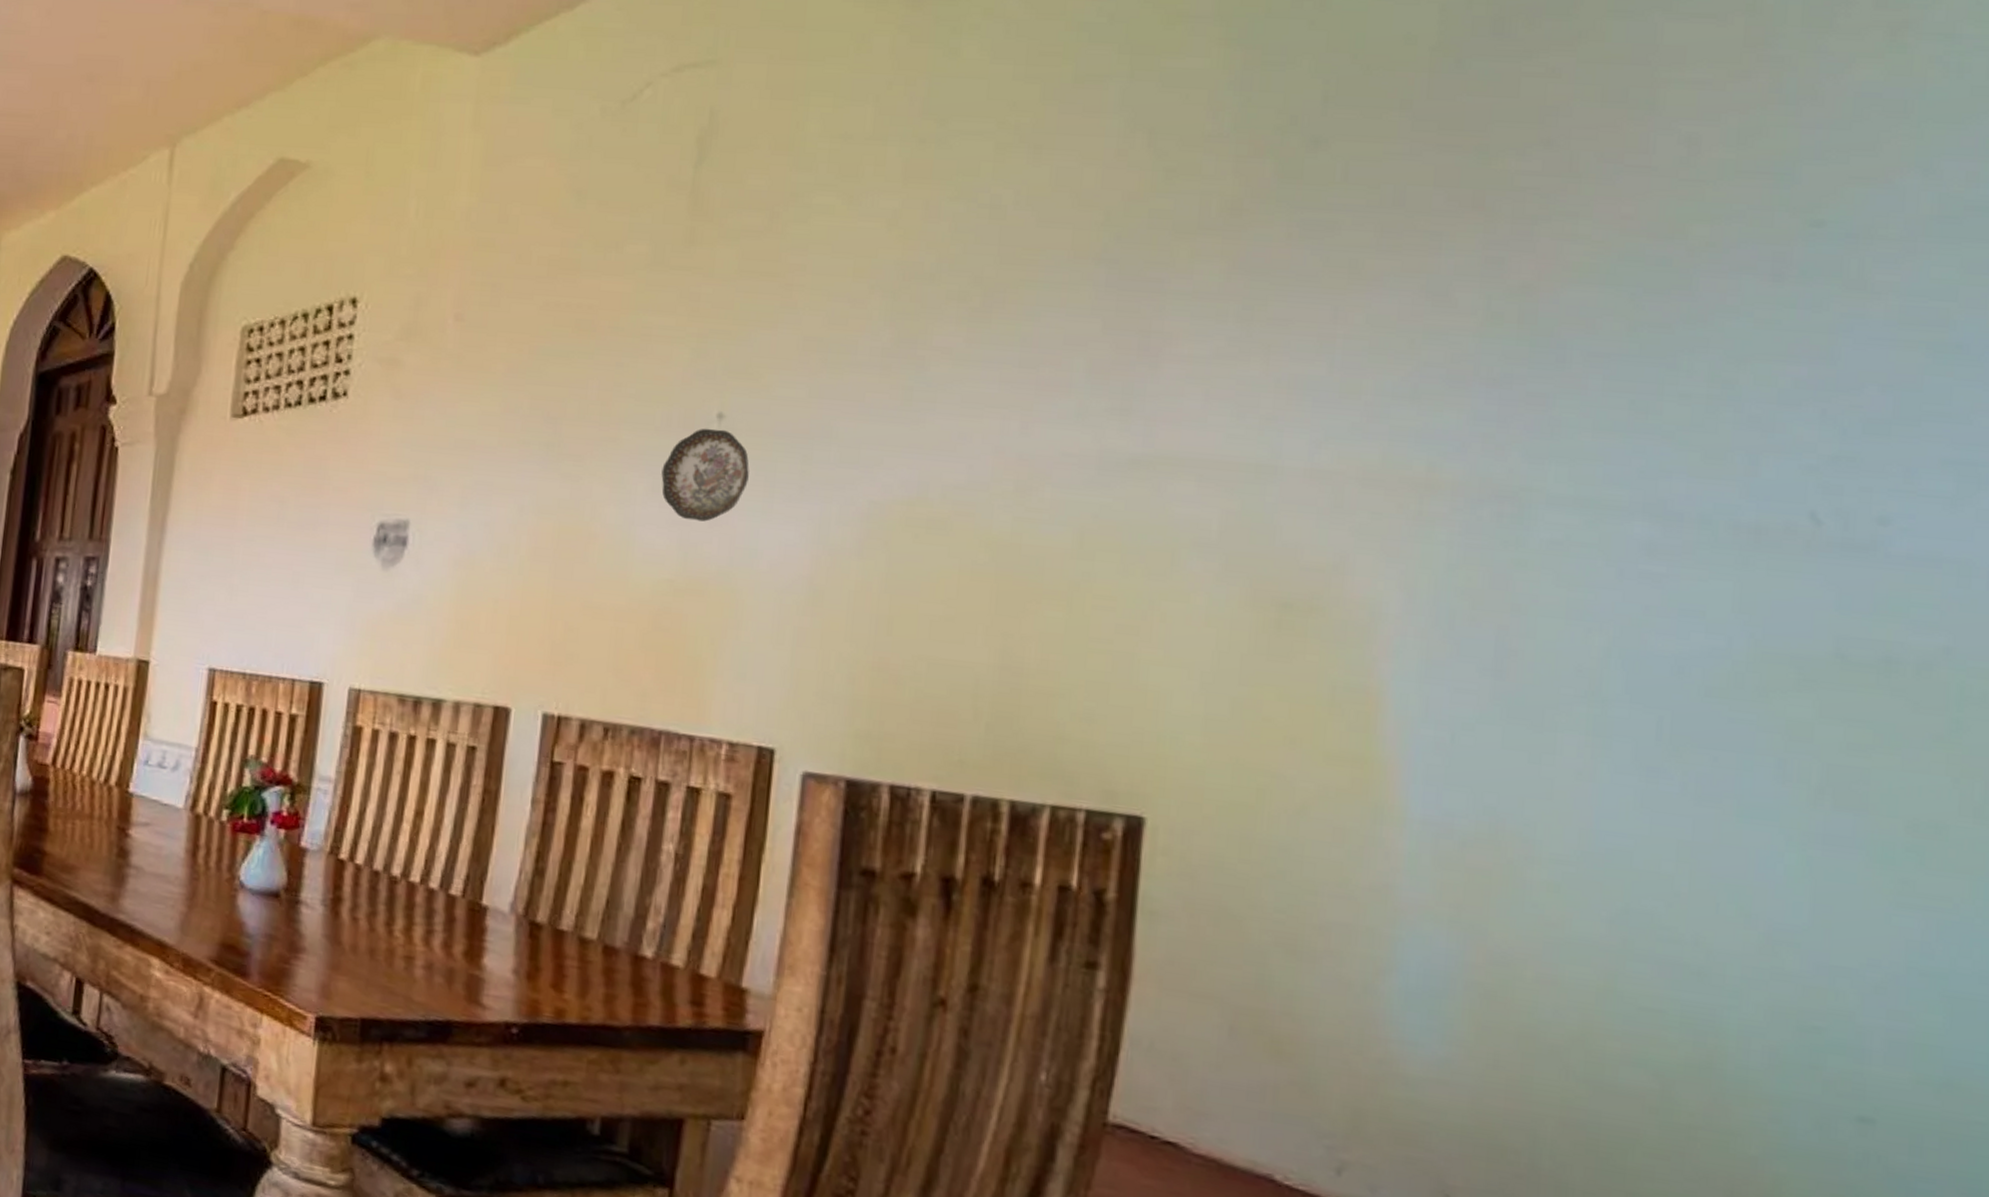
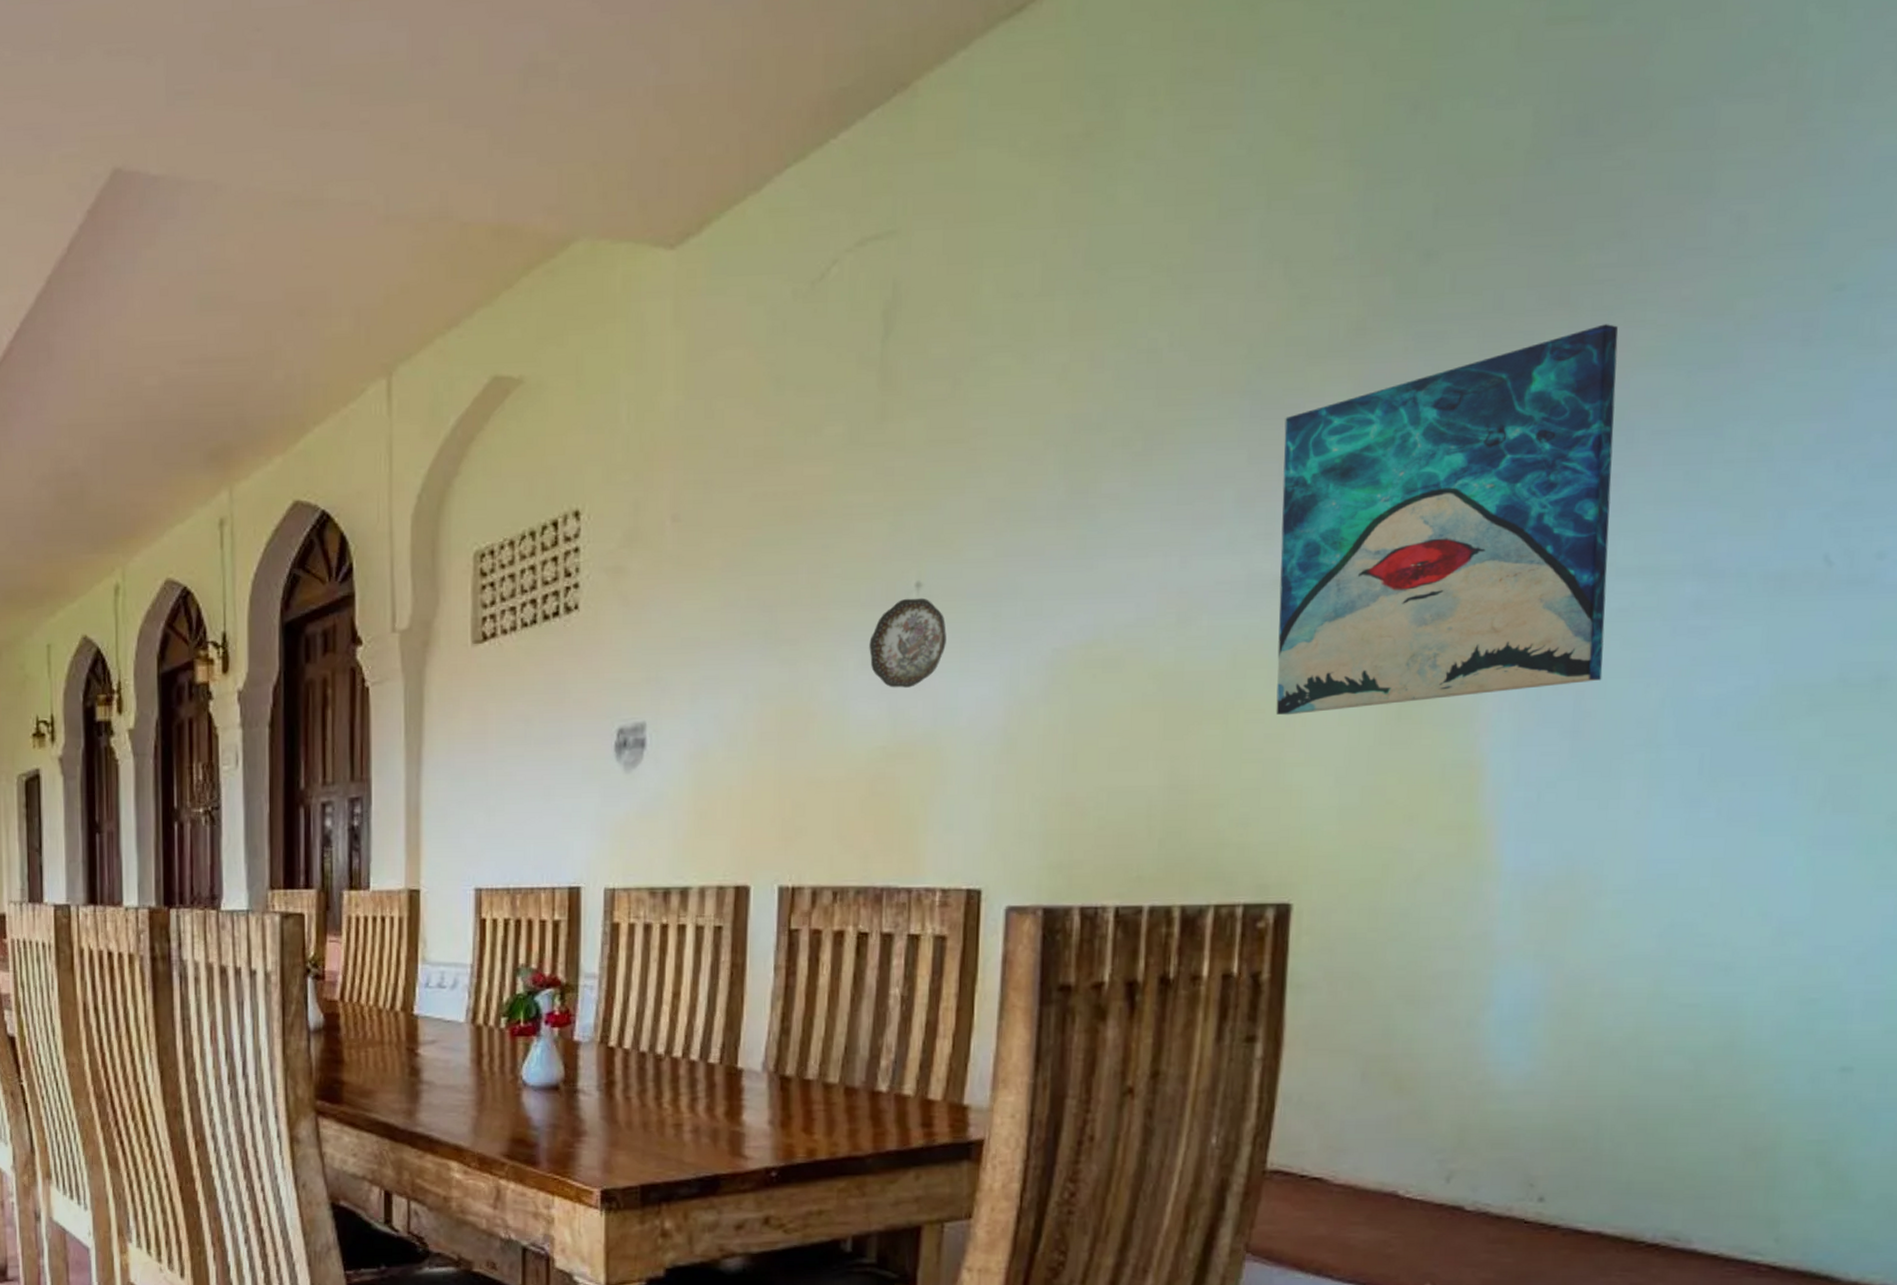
wall art: none [1129,233,1545,618] -> present [1276,324,1619,716]

